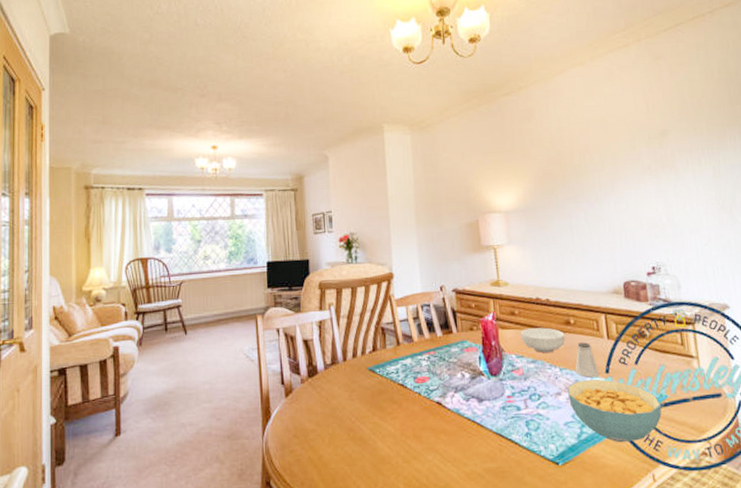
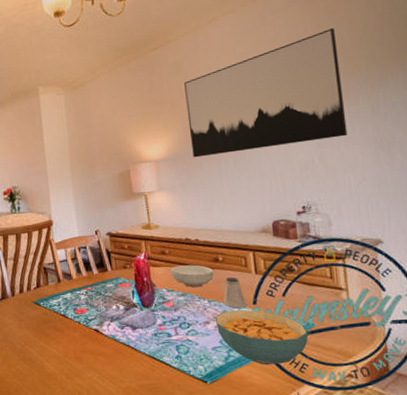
wall art: none [535,88,692,211] -> present [184,27,348,158]

